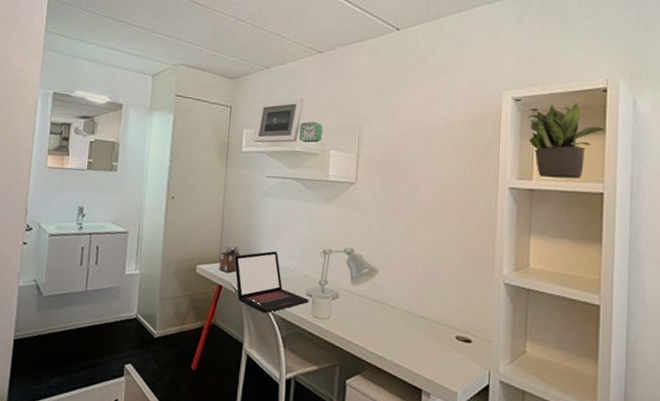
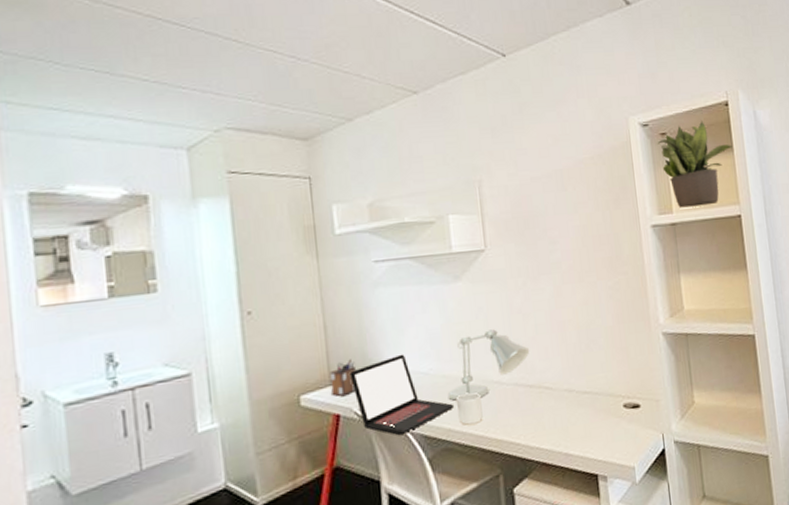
picture frame: present [253,98,304,143] -> none [347,154,406,219]
alarm clock: present [299,122,322,143] -> none [405,182,435,211]

